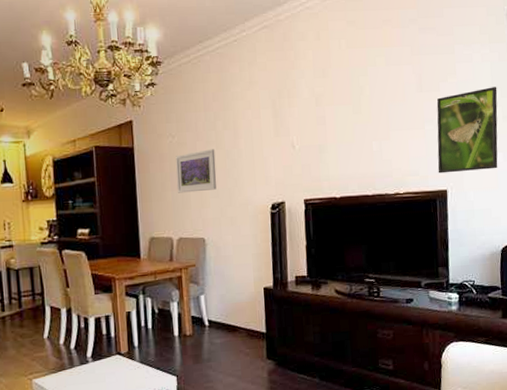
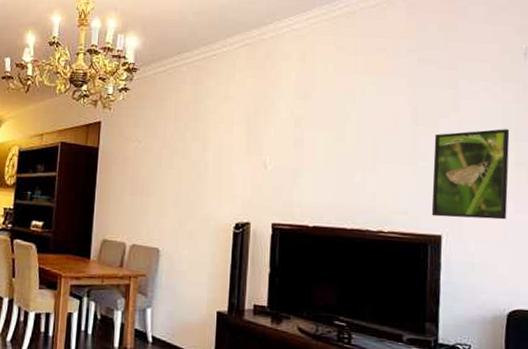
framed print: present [176,149,217,193] -> none [136,158,181,200]

